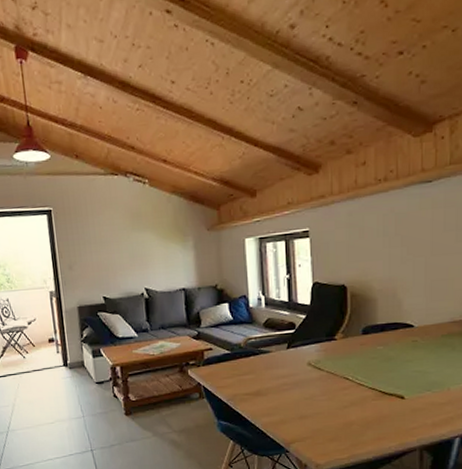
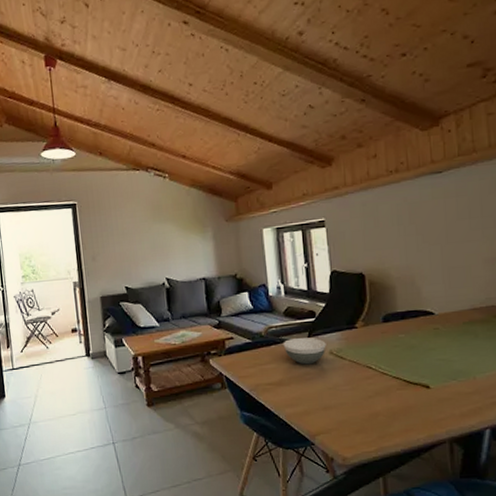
bowl: none [261,349,305,376] -> present [282,337,326,365]

